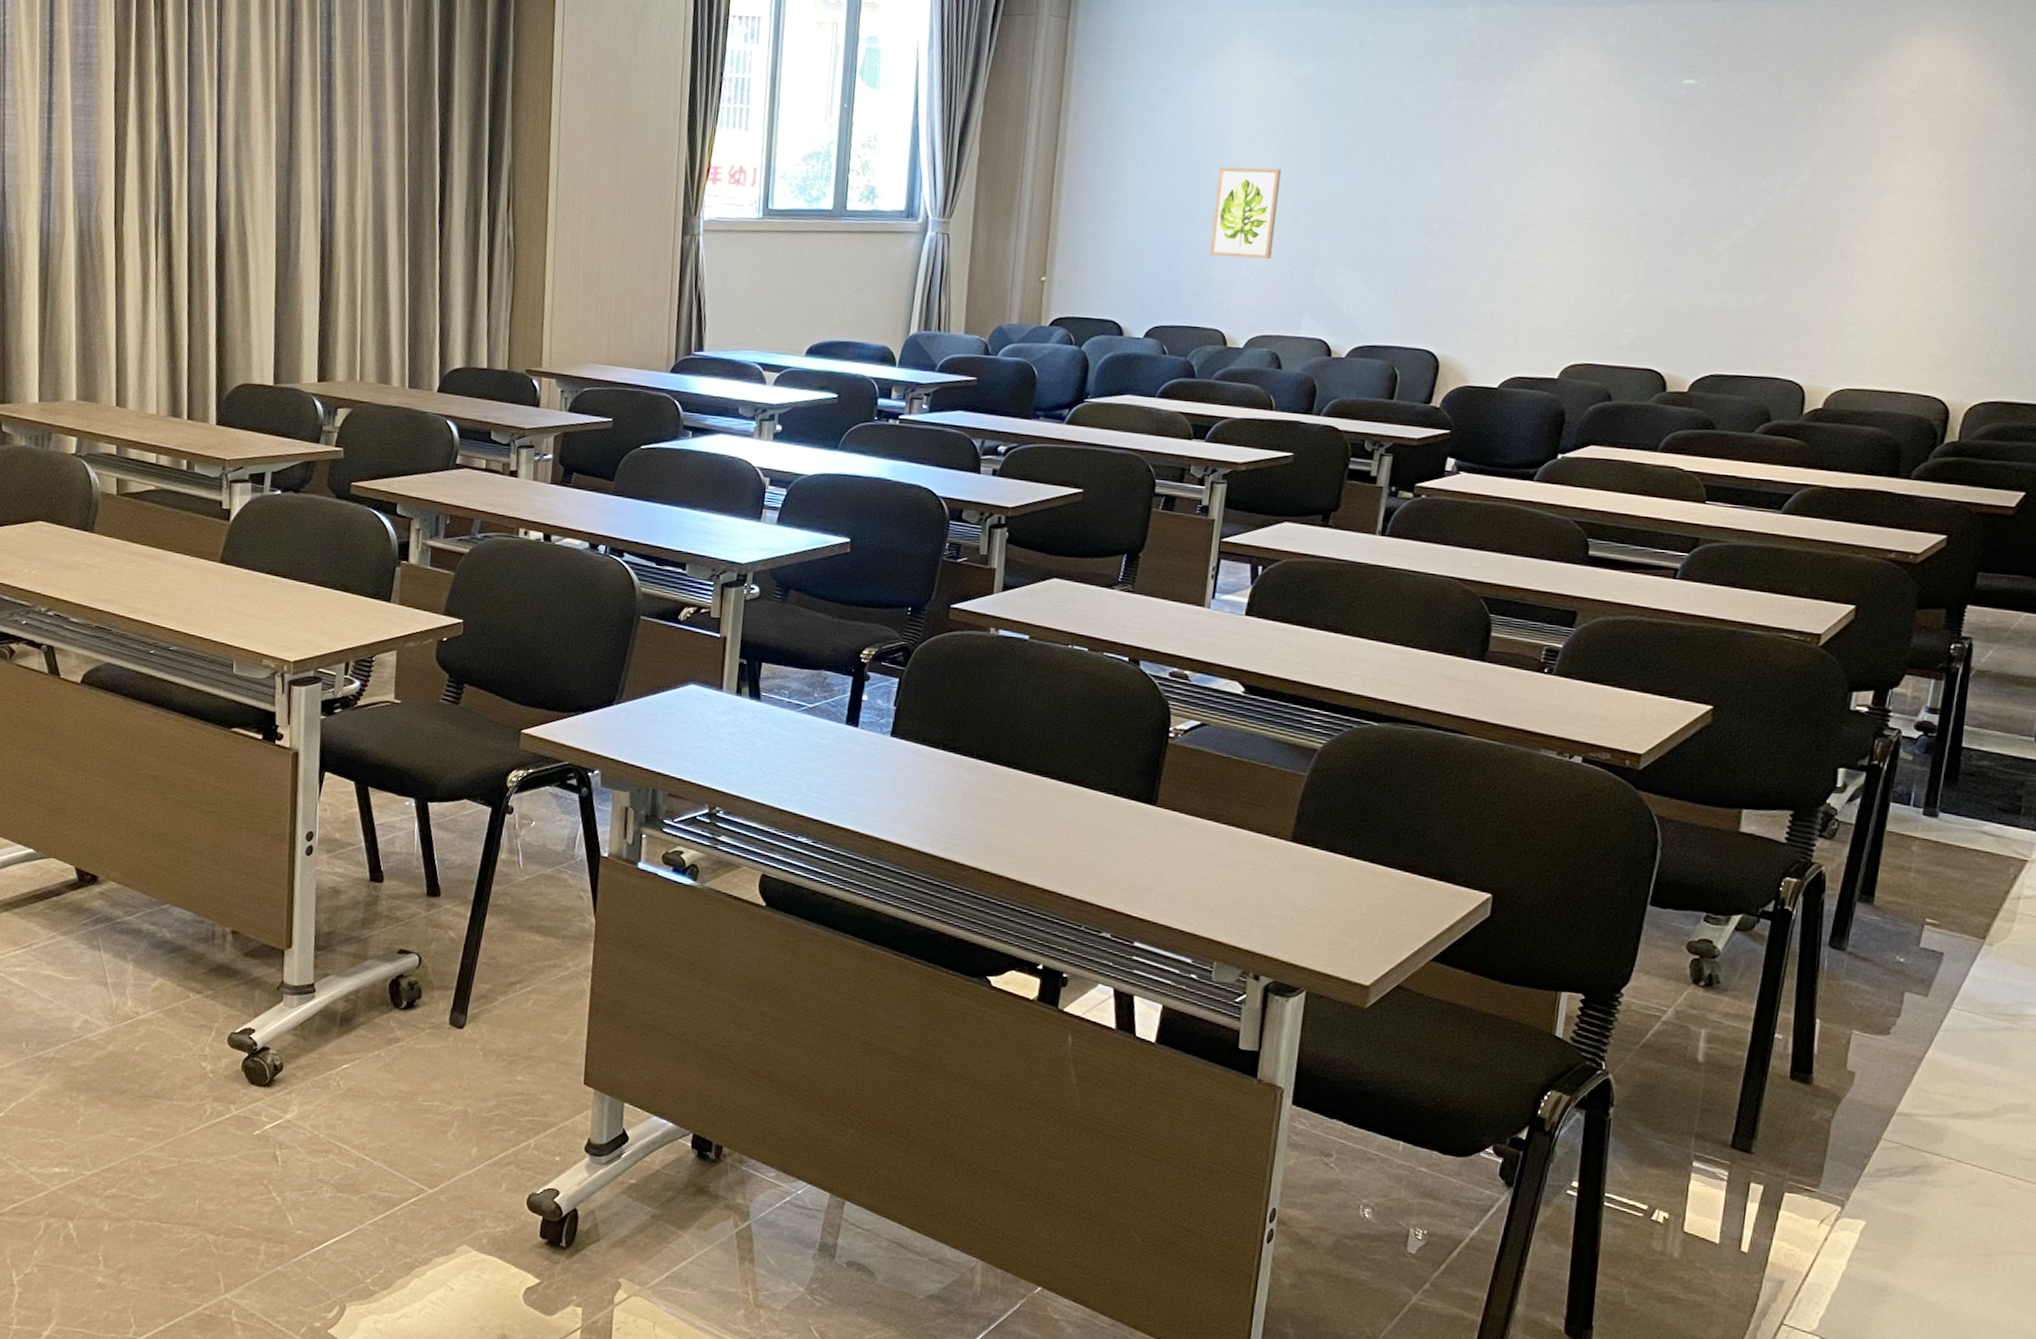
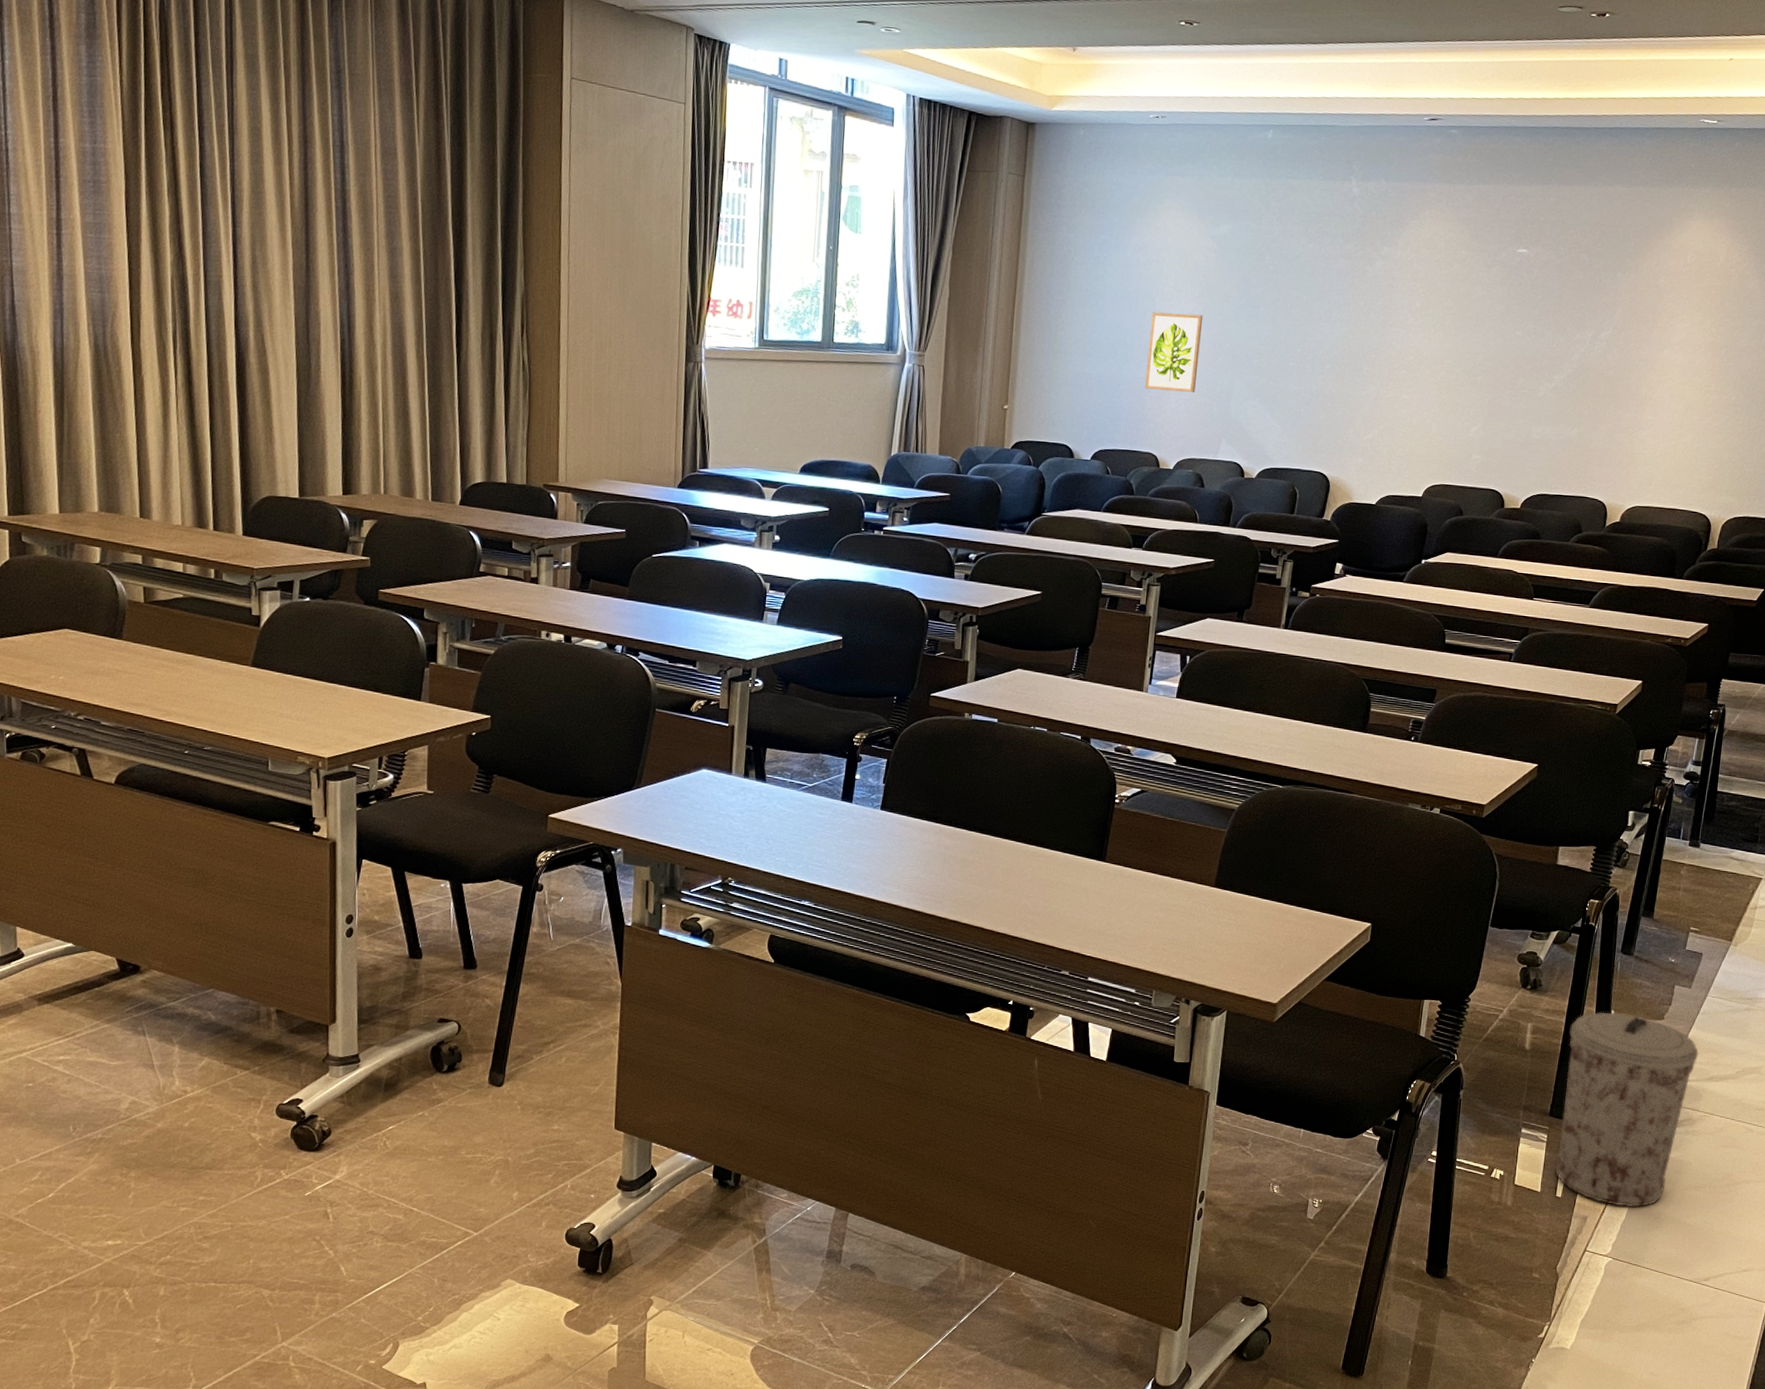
trash can: none [1739,1020,1939,1274] -> present [1555,1012,1699,1208]

